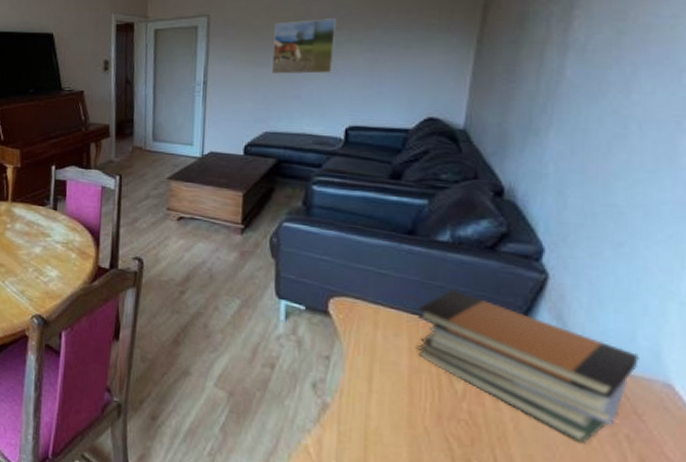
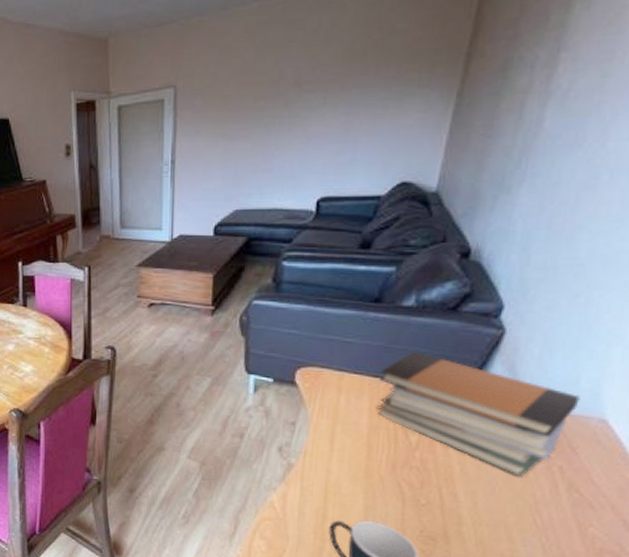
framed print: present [271,17,337,74] -> none [241,79,312,147]

